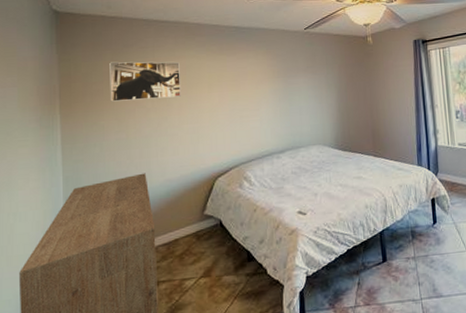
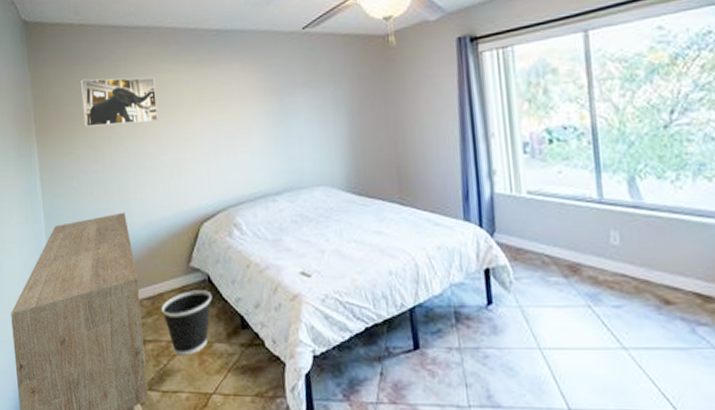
wastebasket: none [176,233,223,291] -> present [162,290,213,356]

